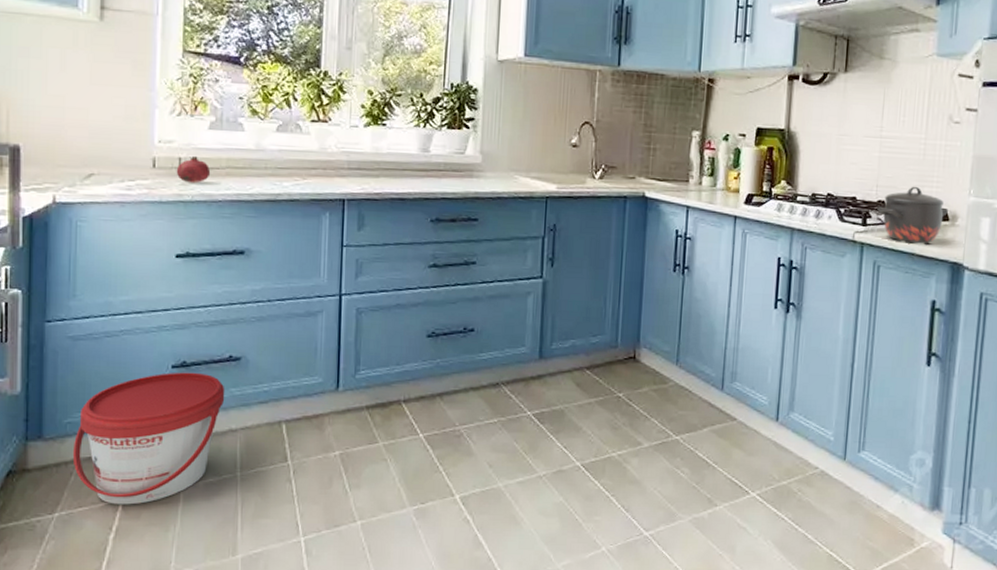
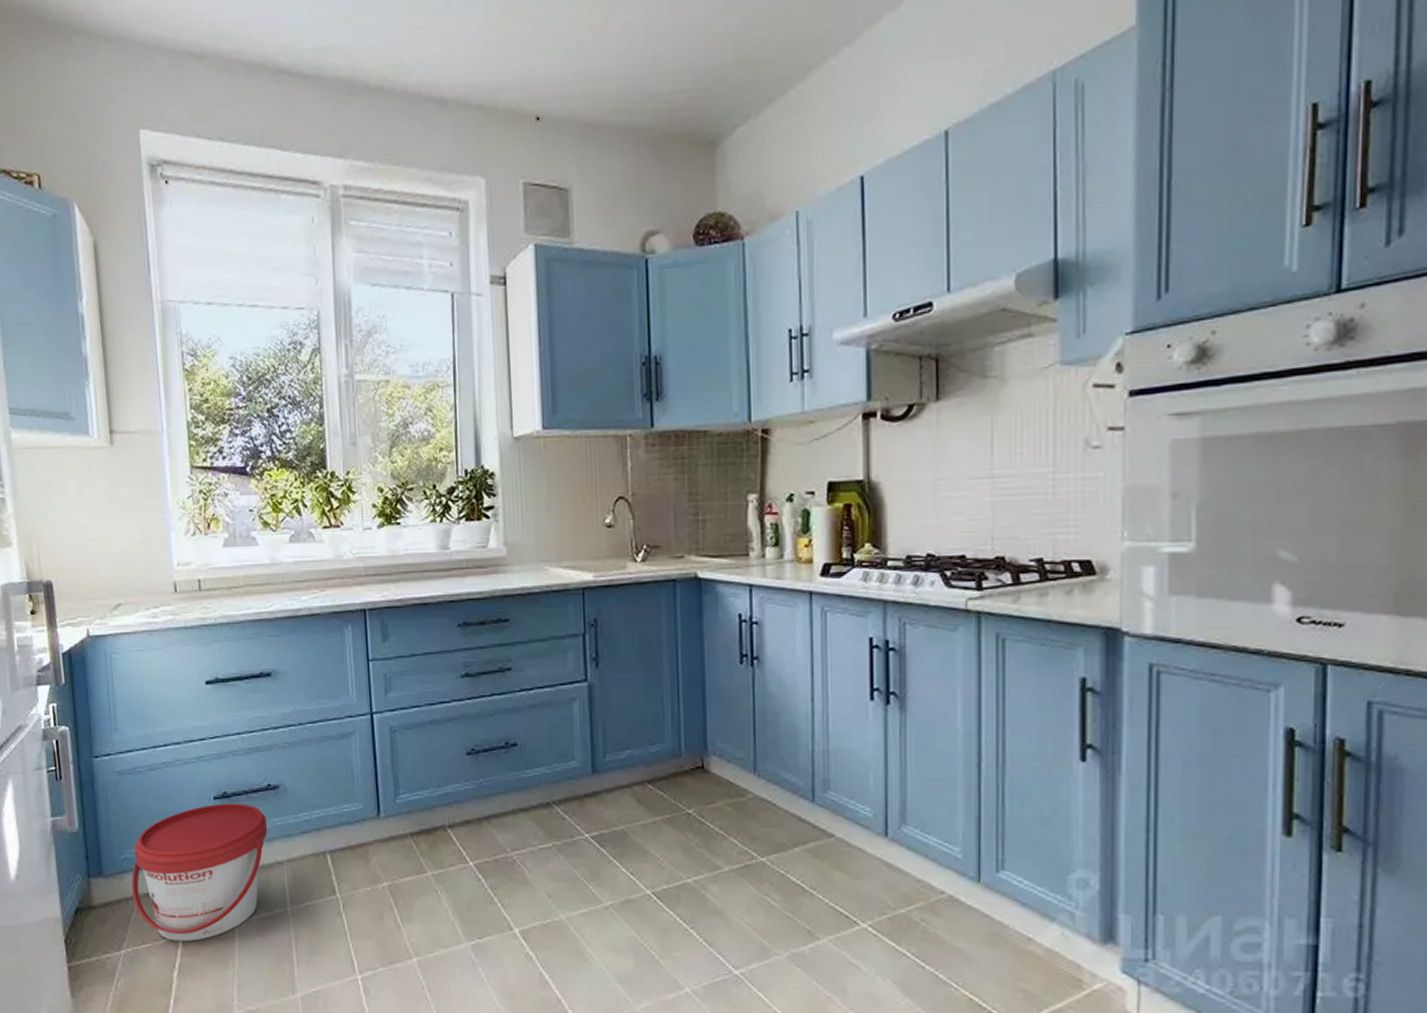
fruit: present [176,155,211,184] -> none [197,576,230,606]
cooking pot: present [877,186,949,244] -> none [995,534,1095,608]

